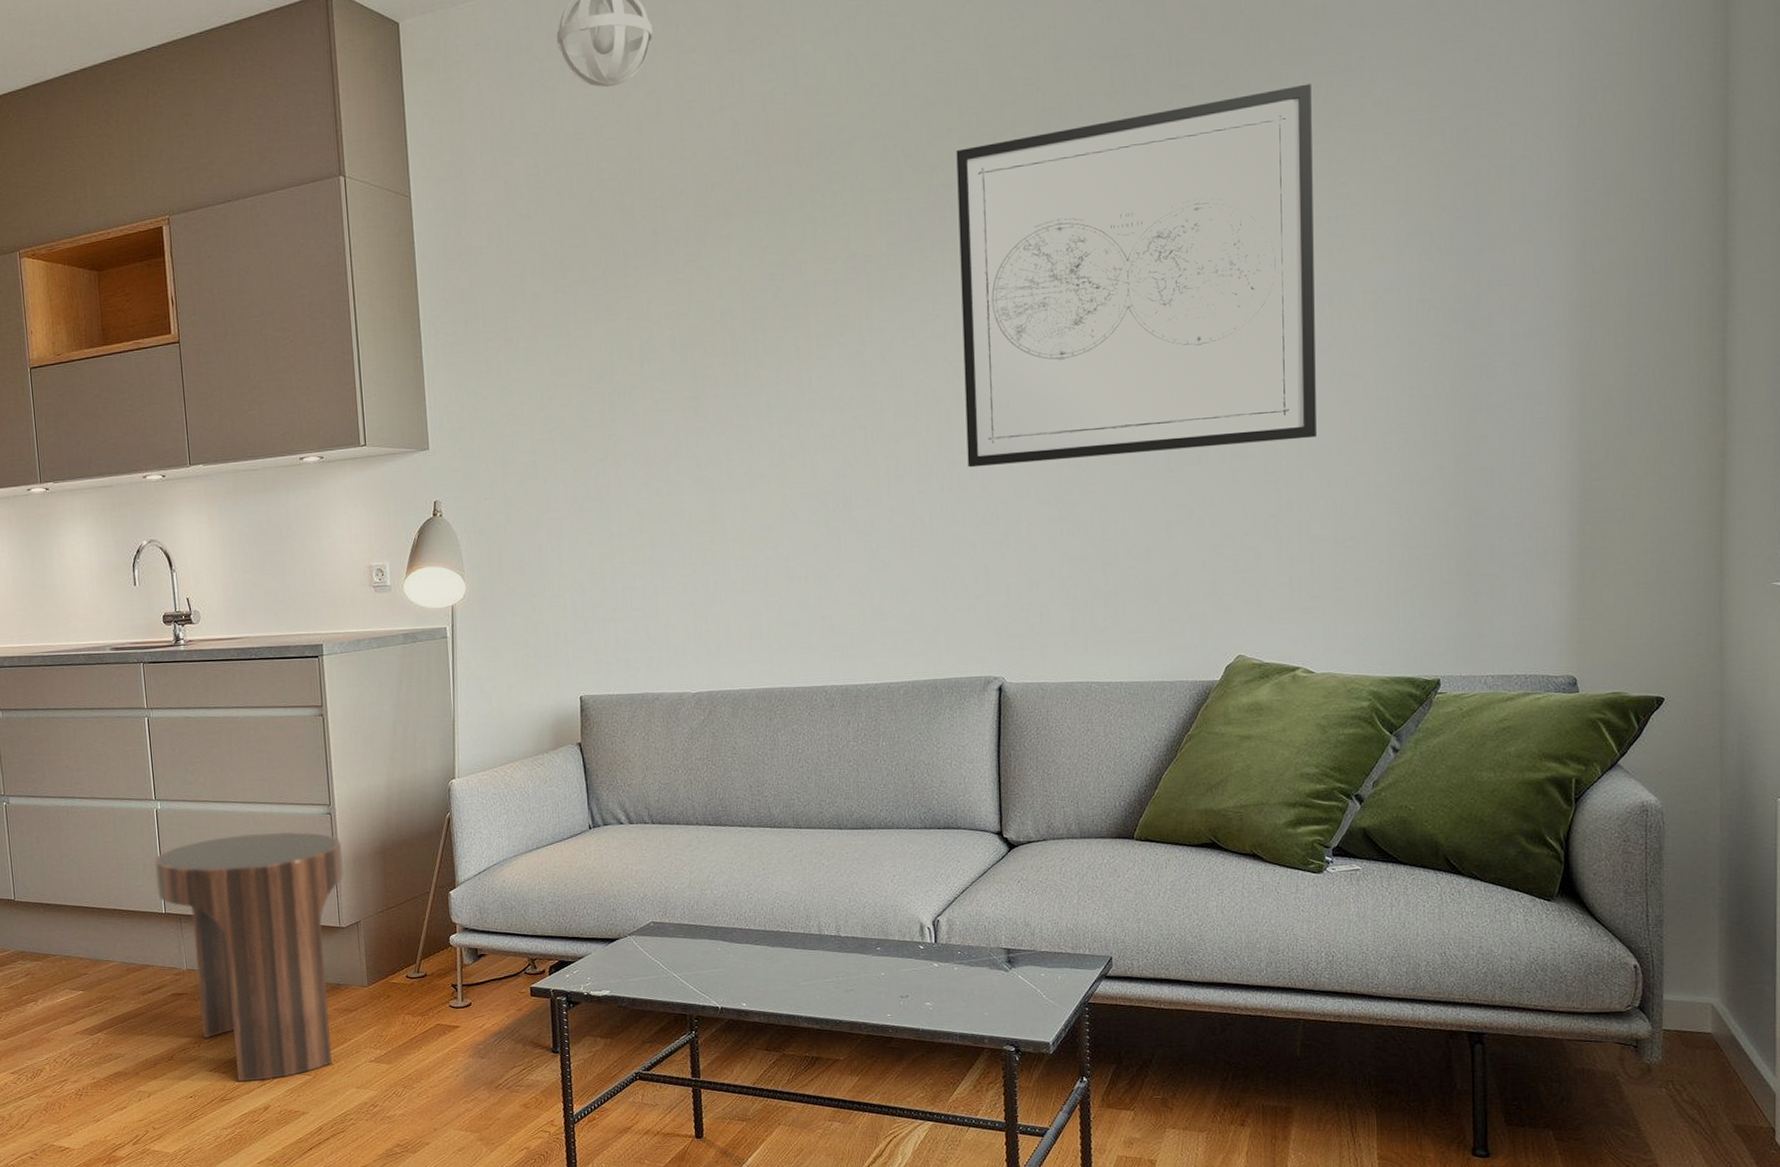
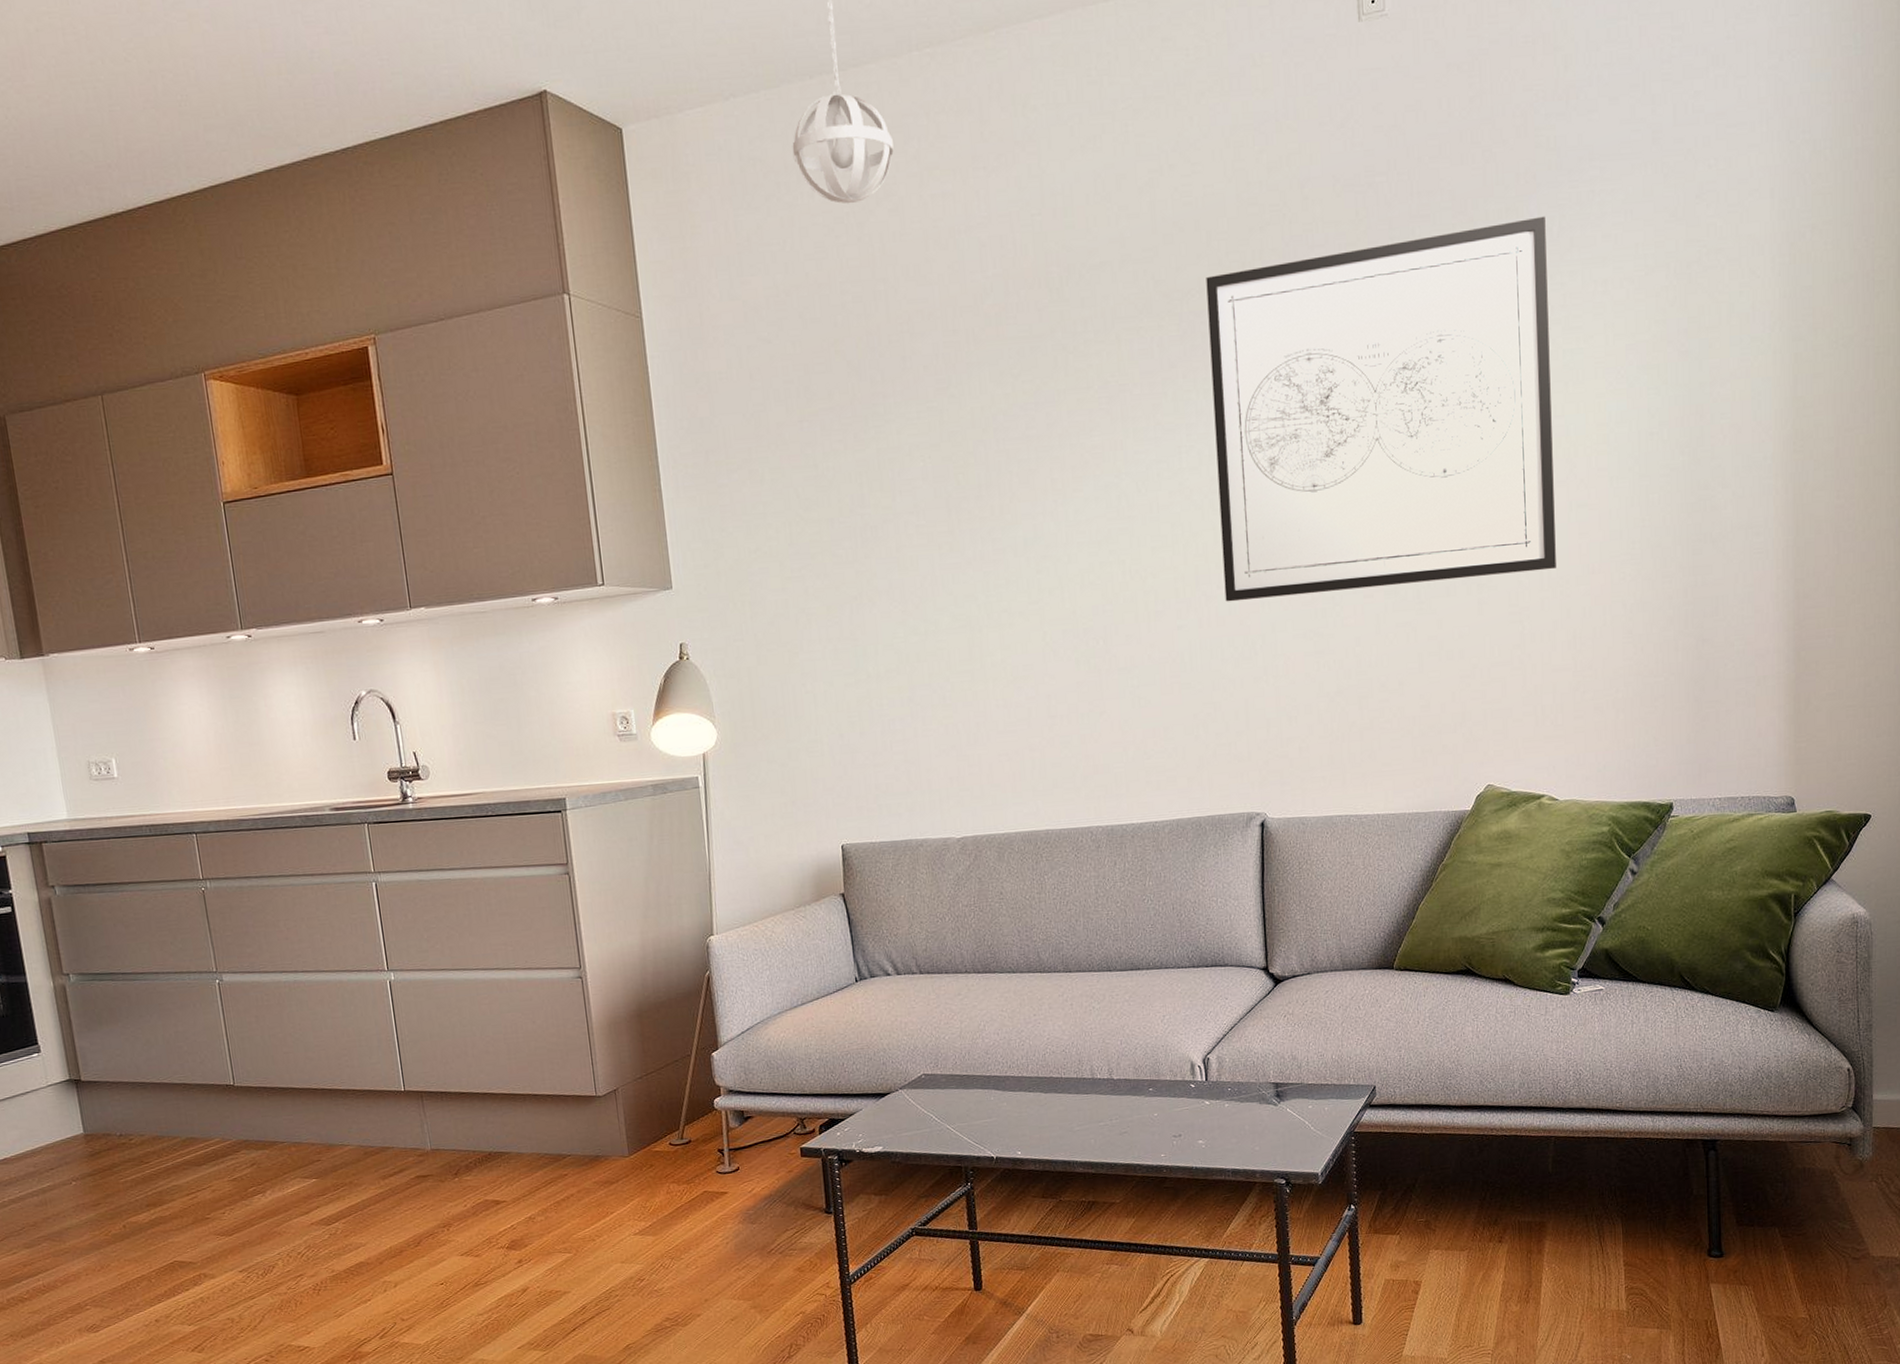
side table: present [154,831,344,1082] -> none [390,998,598,1265]

